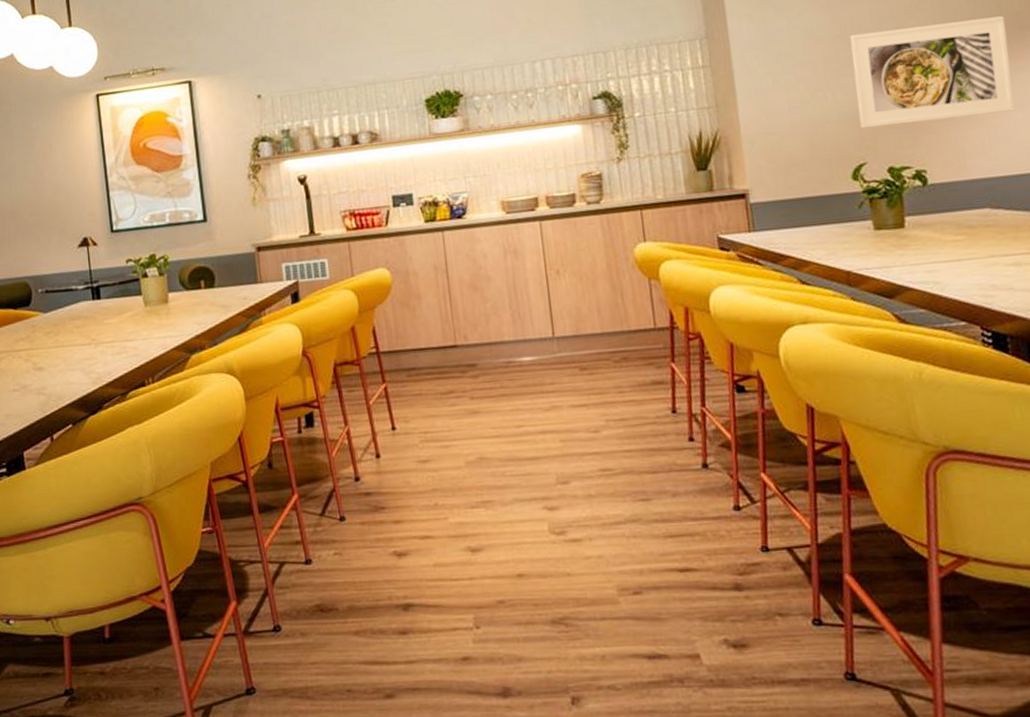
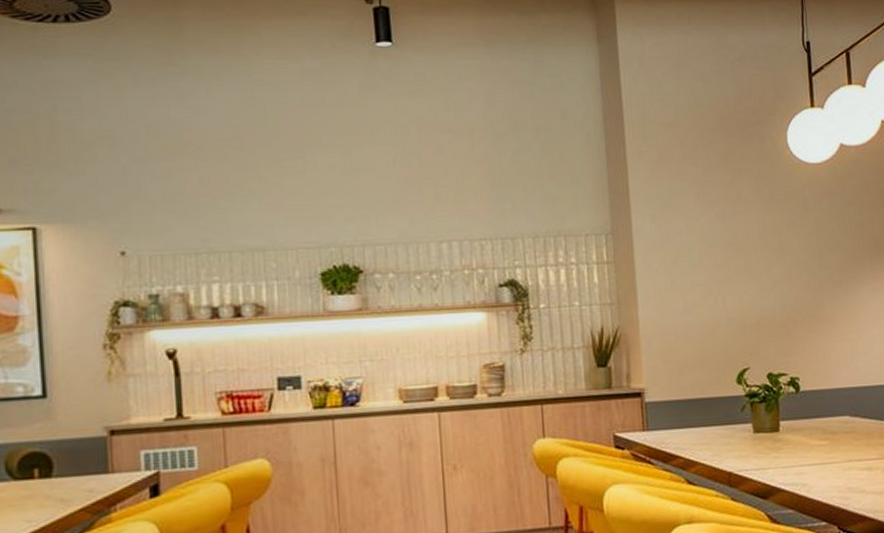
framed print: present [850,16,1016,129] -> none [740,239,873,335]

